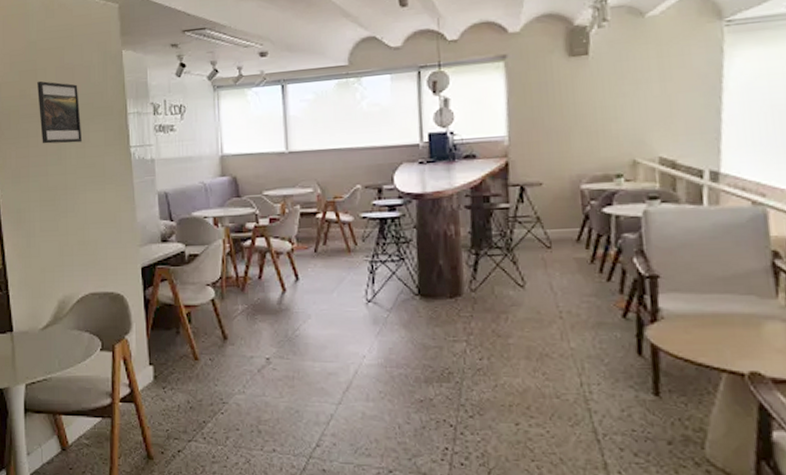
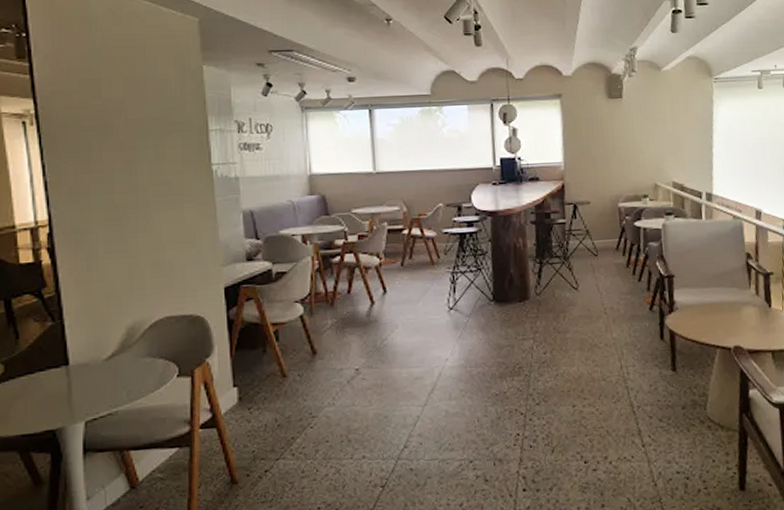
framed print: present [37,80,83,144] -> none [101,91,157,159]

